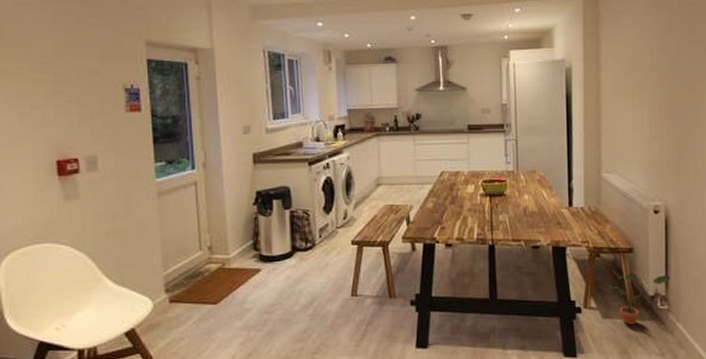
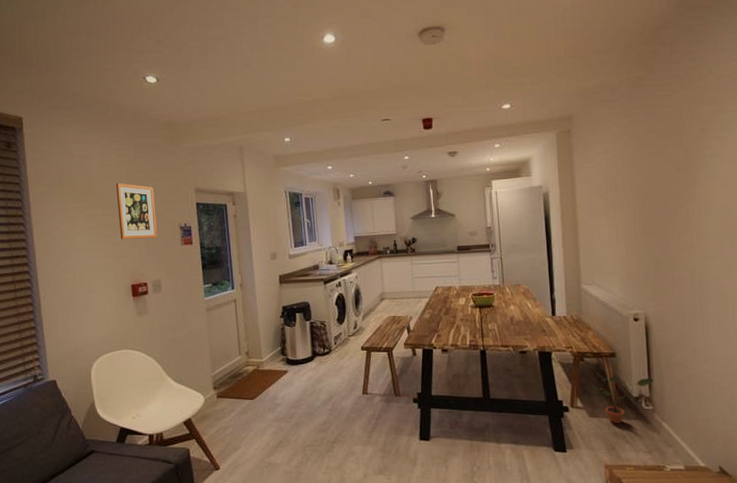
picture frame: none [37,27,94,102] -> present [116,182,158,240]

